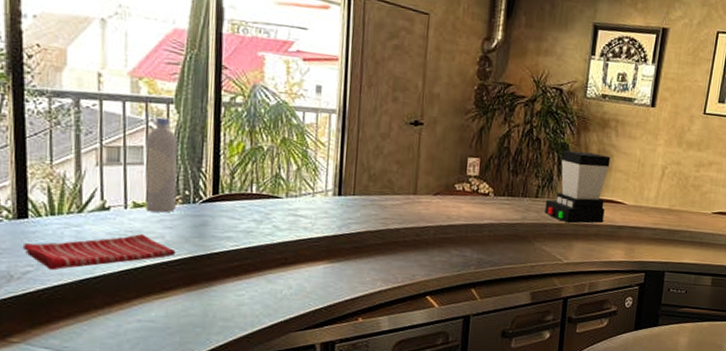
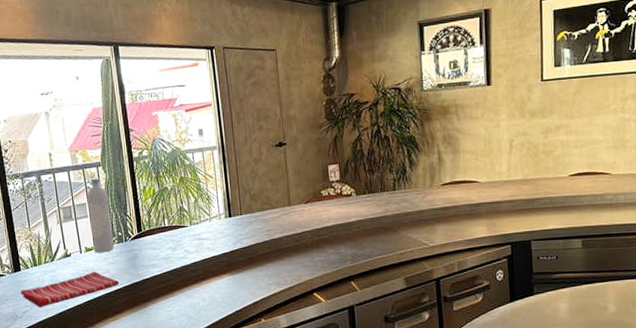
coffee maker: present [544,150,611,224] -> none [403,139,461,209]

